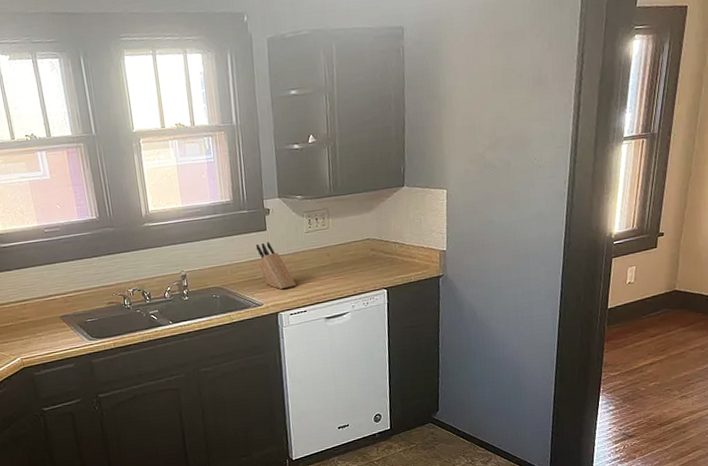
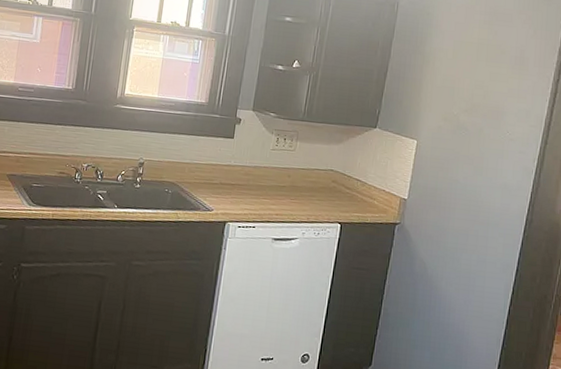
knife block: present [255,241,296,290] -> none [218,149,251,200]

